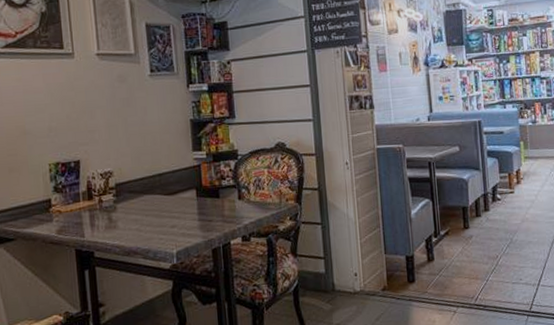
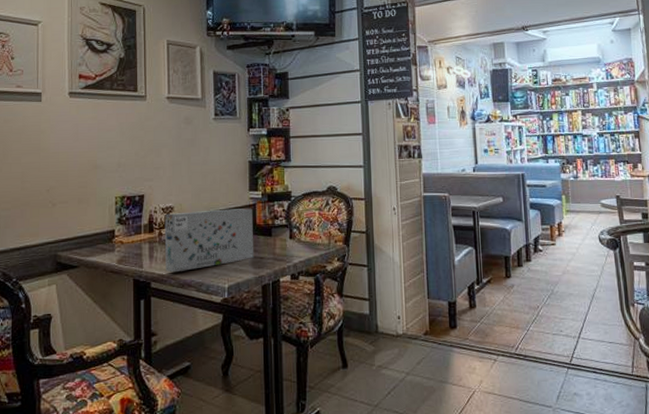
toy set box: none [103,169,202,241] -> present [164,208,254,273]

